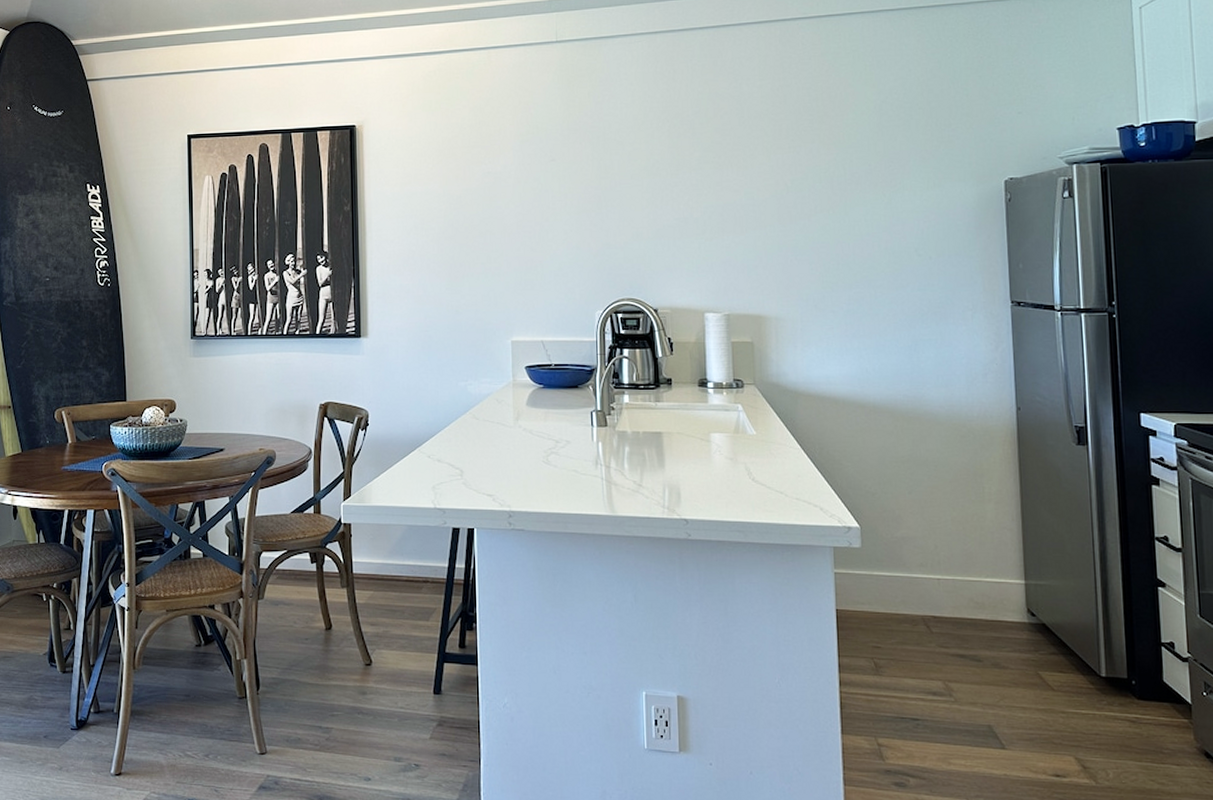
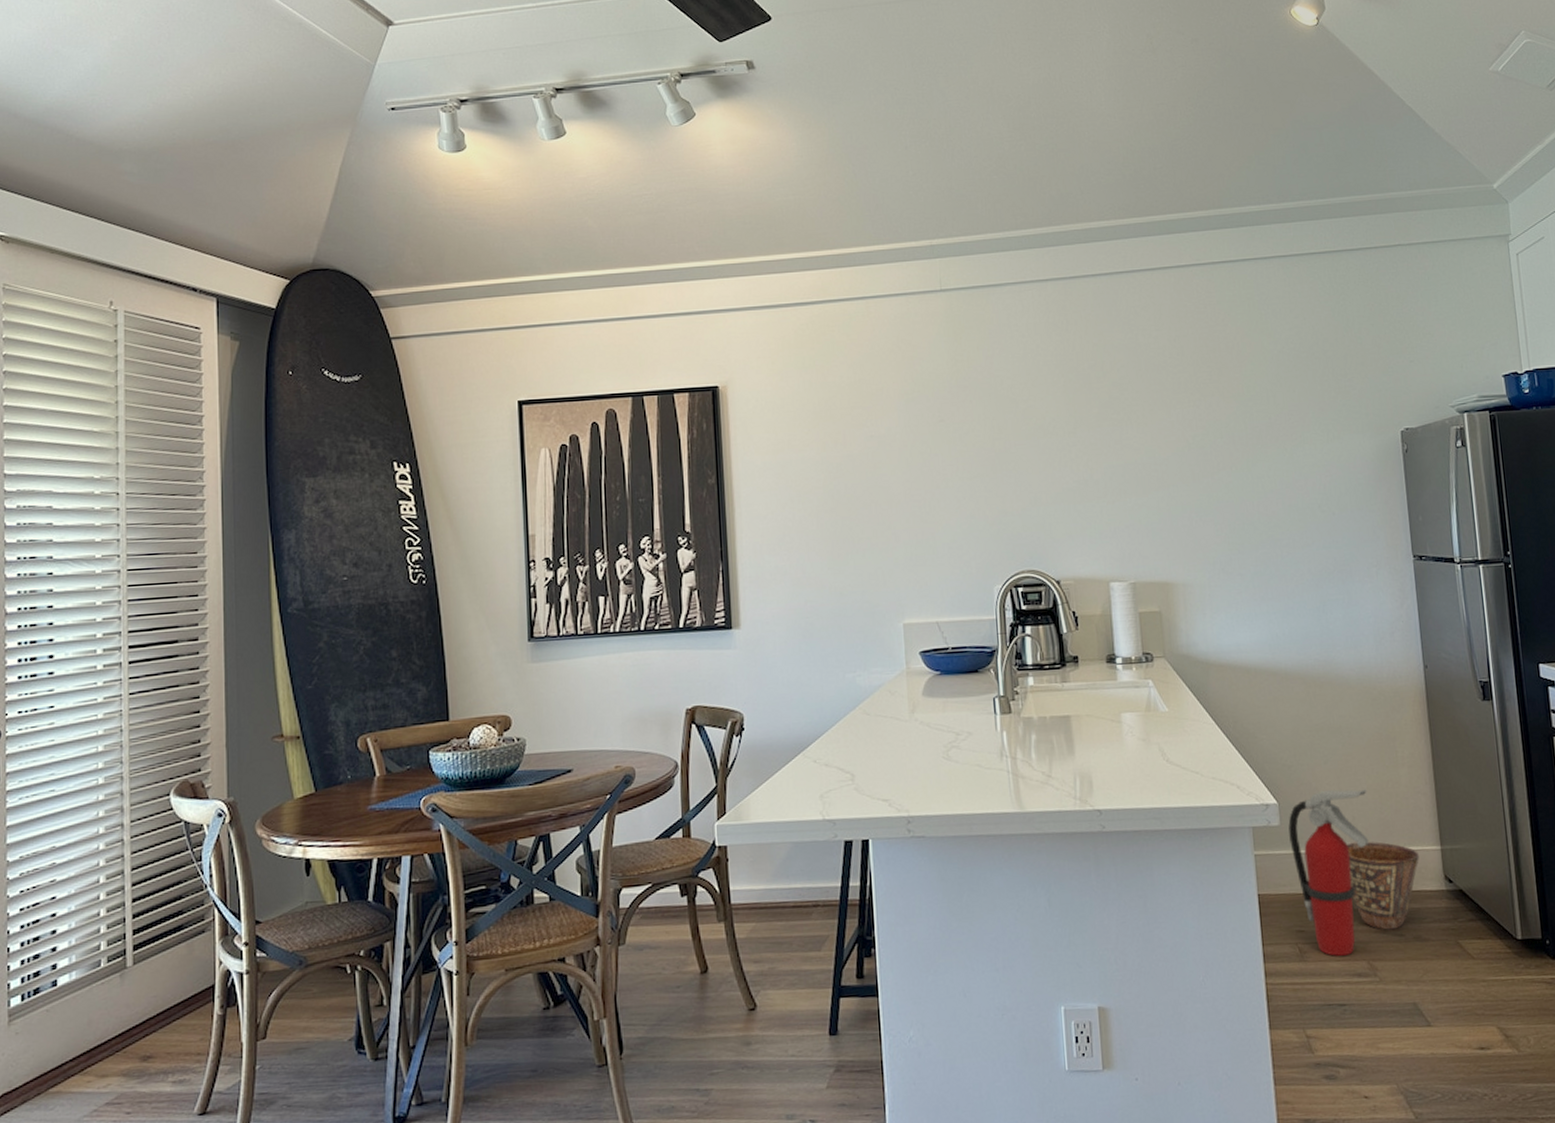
fire extinguisher: none [869,518,951,674] -> present [1288,789,1369,956]
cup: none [928,569,1002,655] -> present [1347,841,1419,930]

